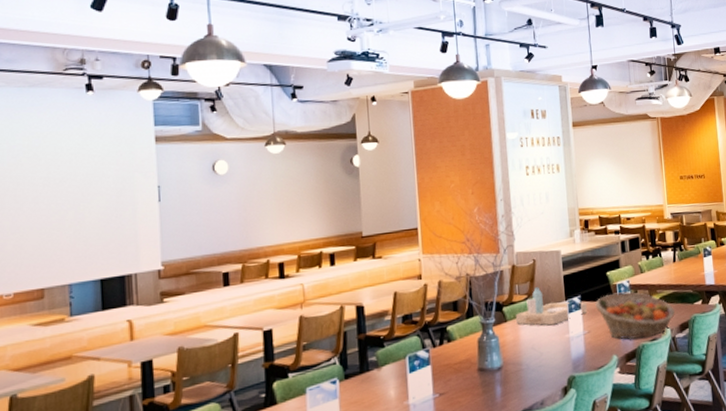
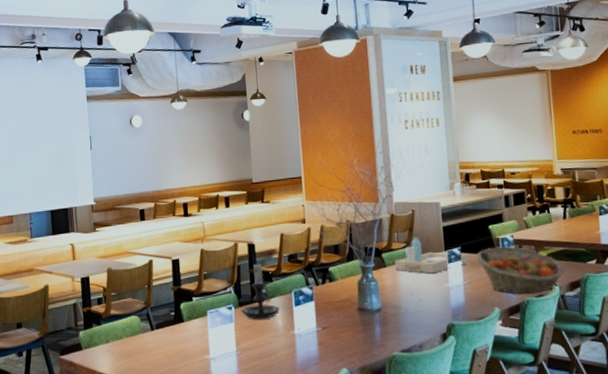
candle holder: none [346,325,392,392] -> present [240,261,280,319]

